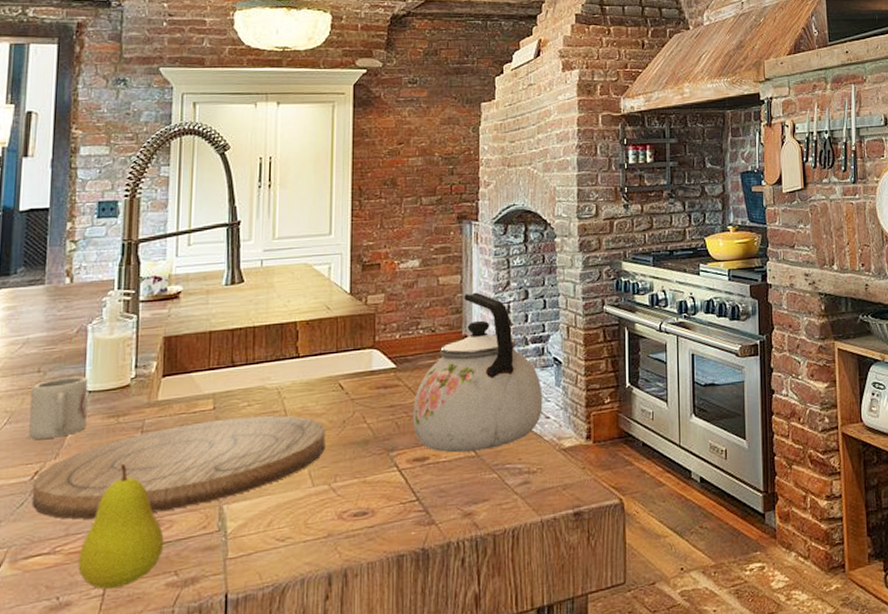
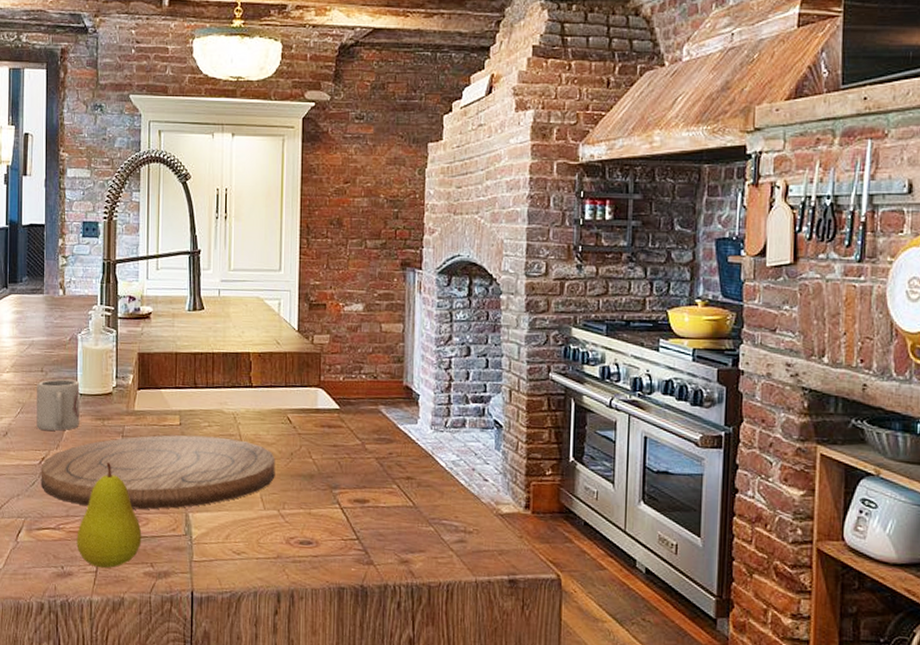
kettle: present [413,292,543,453] -> none [354,343,482,503]

